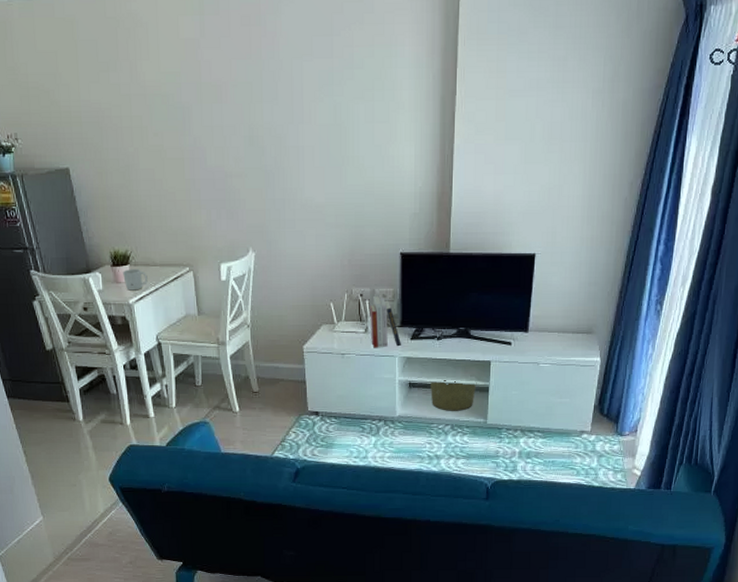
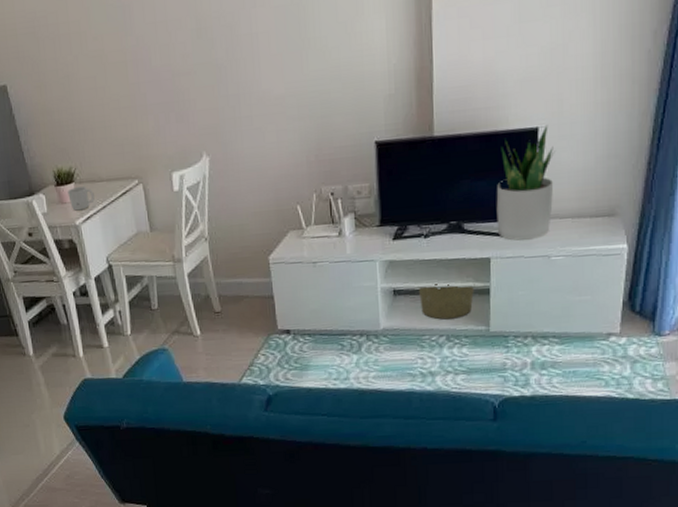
books: present [370,295,401,348] -> none [343,192,382,253]
planter: none [497,253,548,349] -> present [496,126,555,241]

